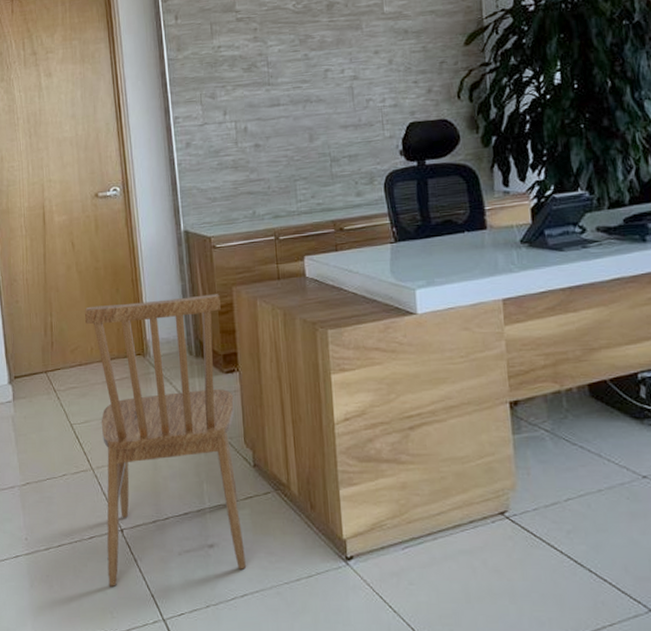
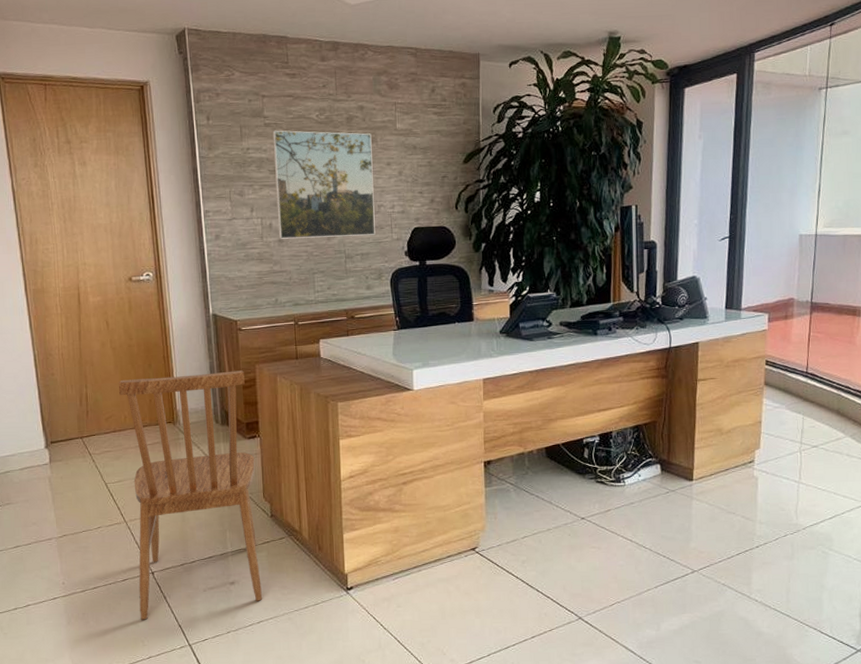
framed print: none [245,20,364,144] -> present [272,130,375,239]

